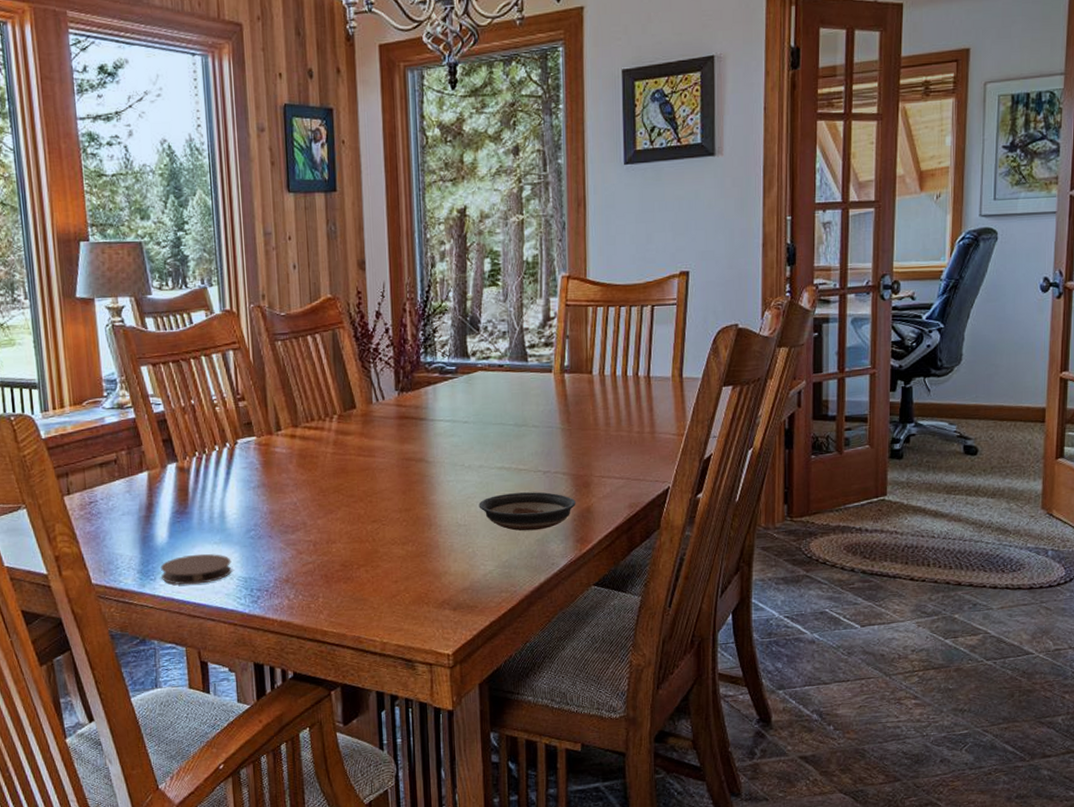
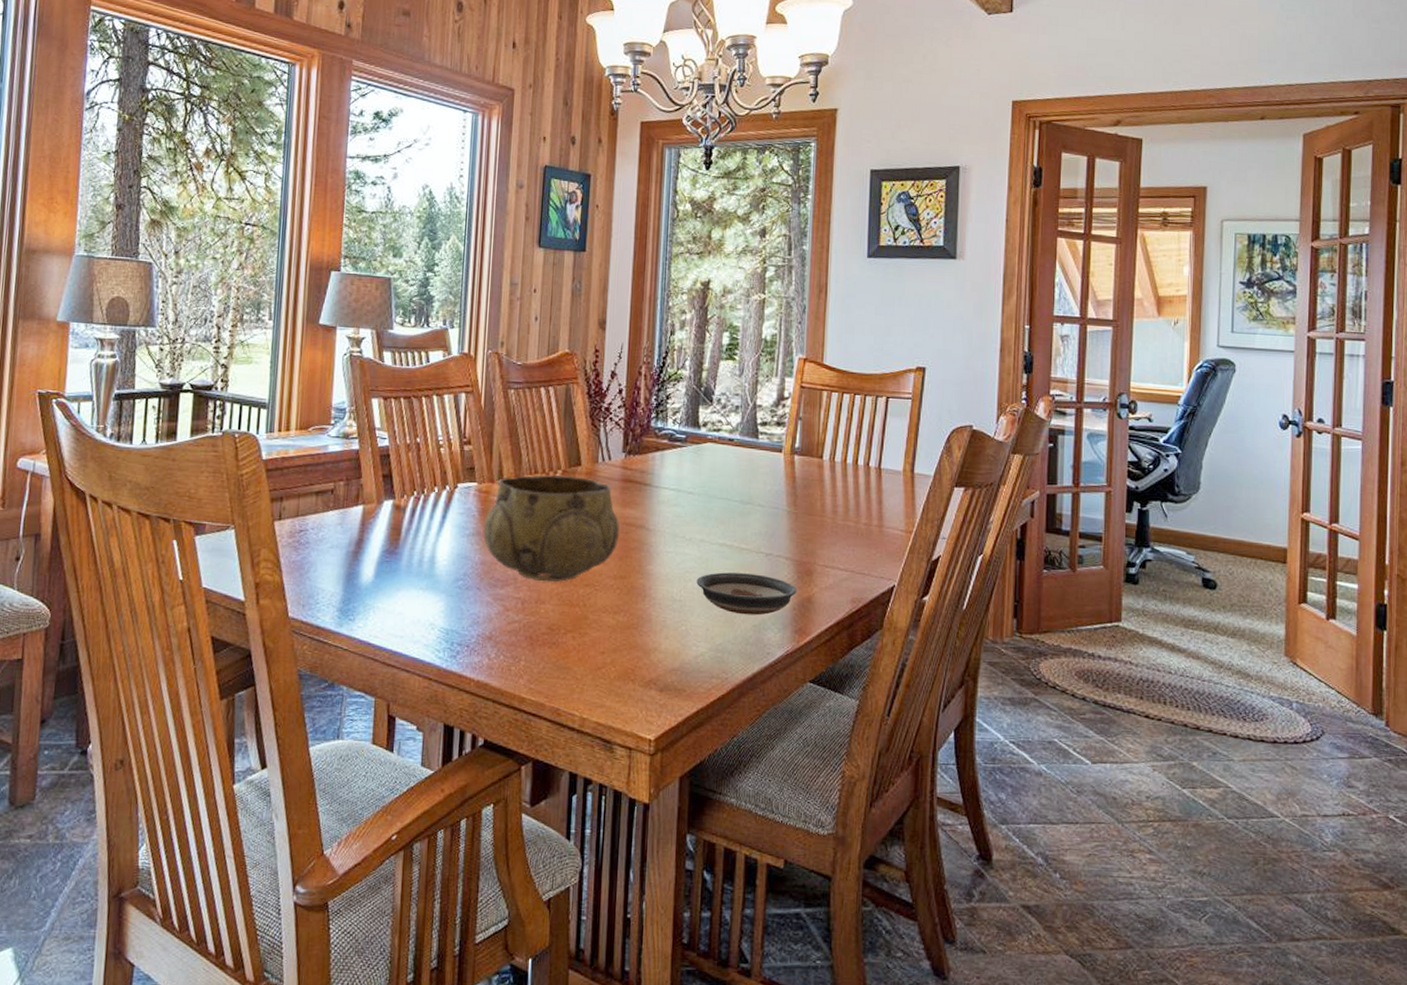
coaster: present [160,553,232,585] -> none [360,598,435,631]
decorative bowl: none [267,419,401,523] -> present [483,474,620,582]

